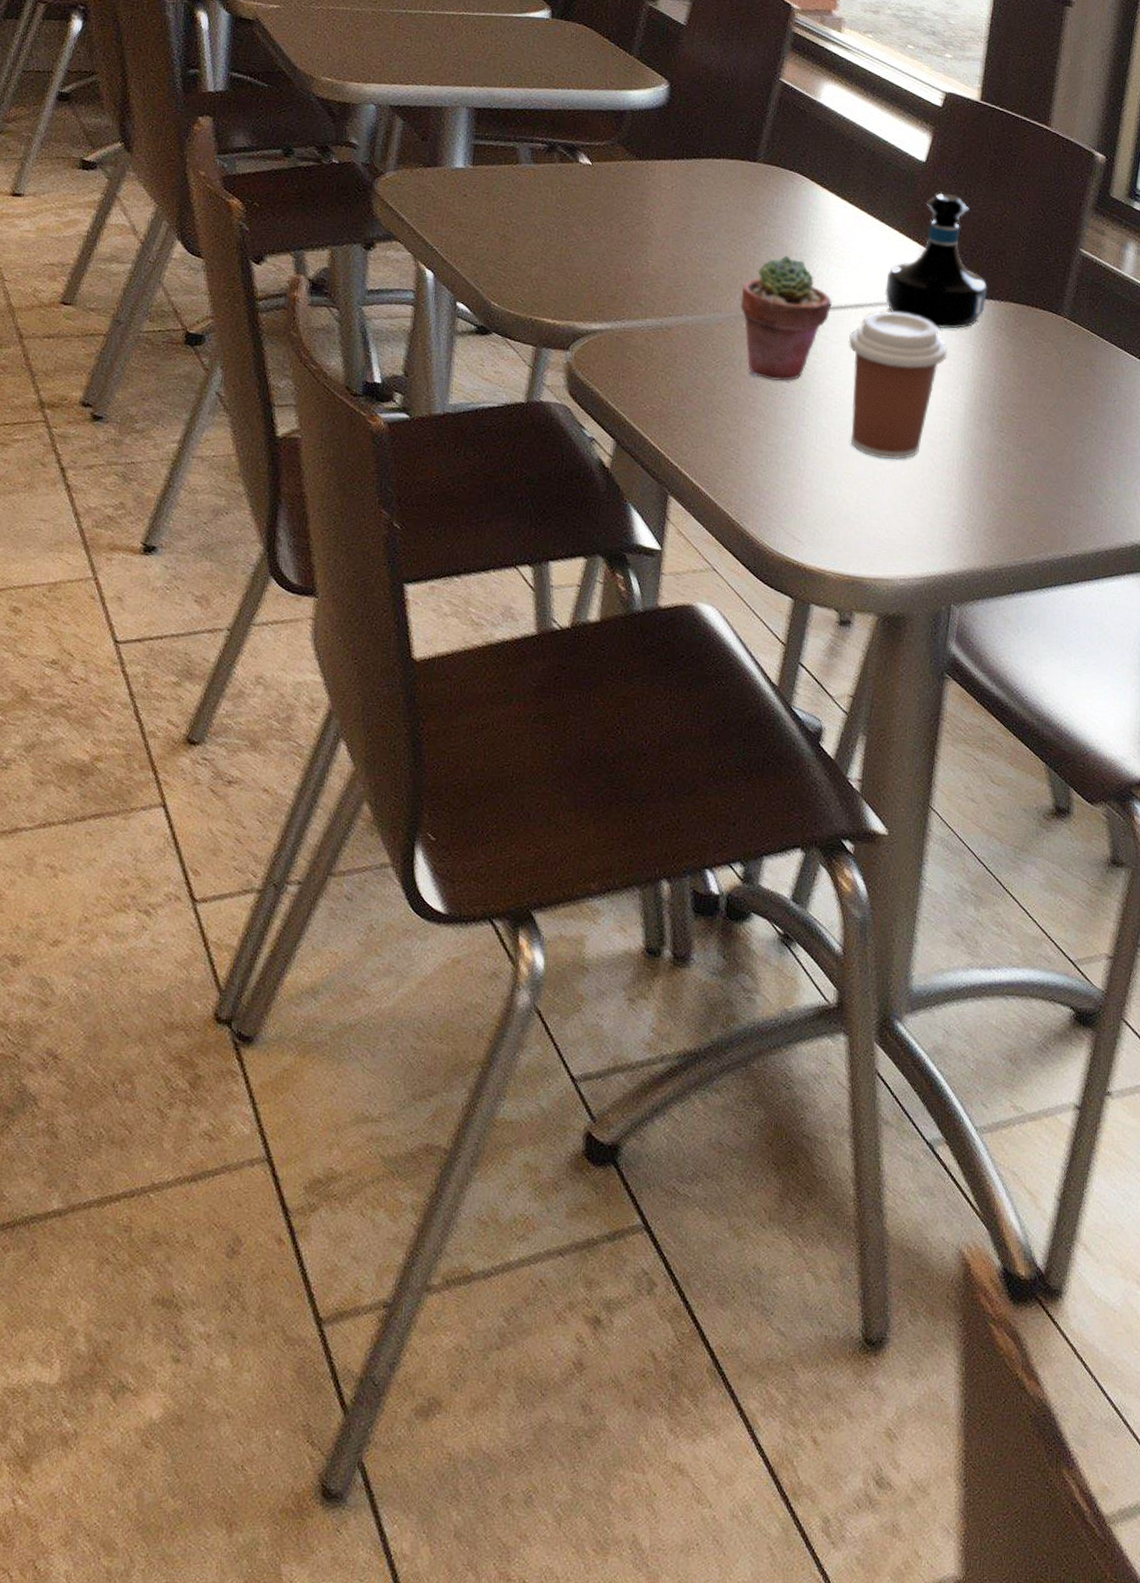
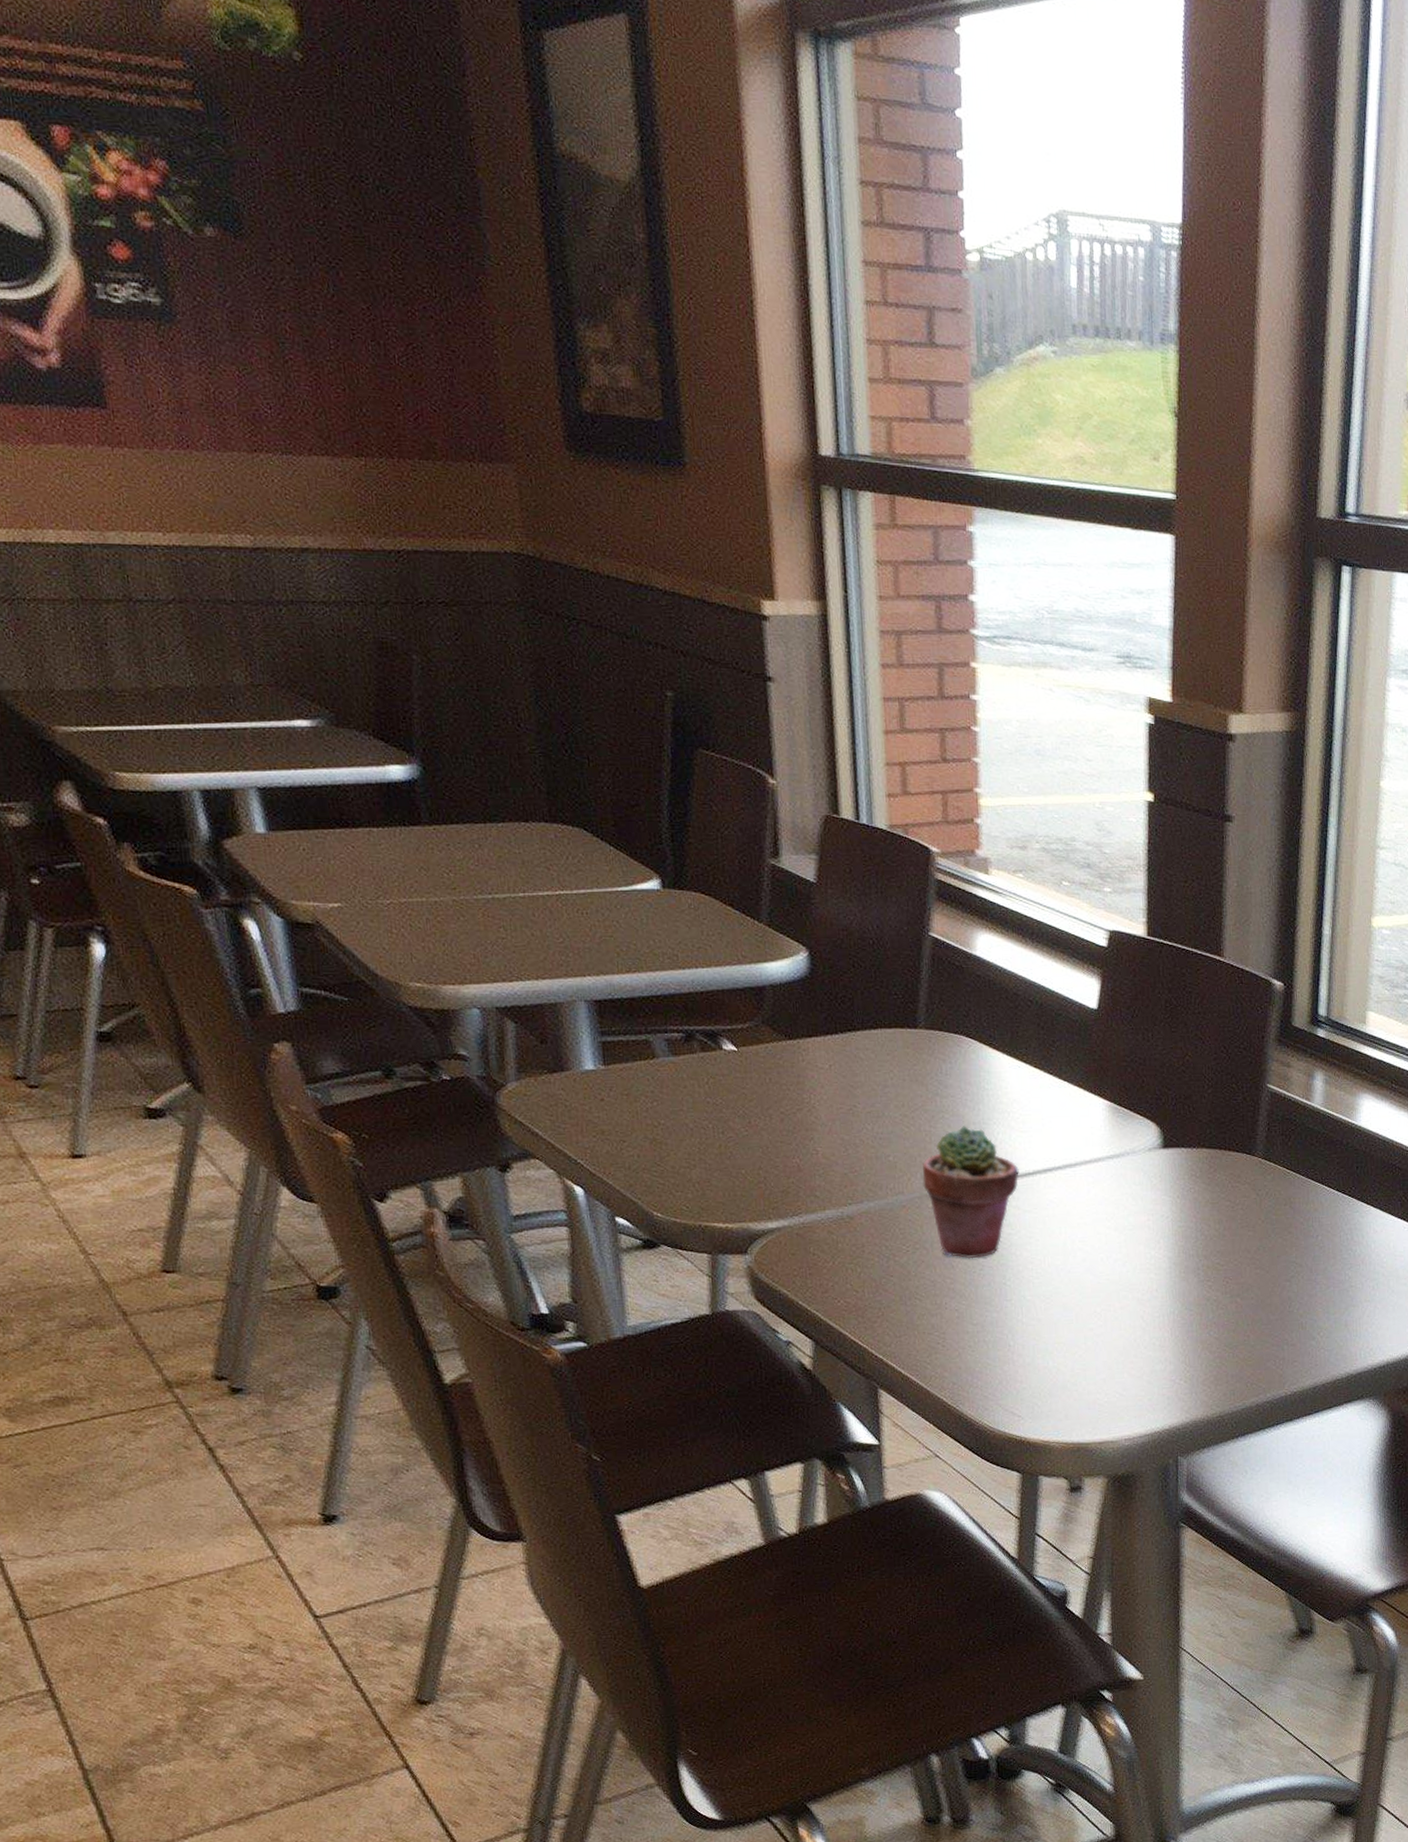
coffee cup: present [848,311,947,460] -> none [1041,1172,1144,1324]
tequila bottle: present [885,193,988,329] -> none [1072,1040,1178,1185]

